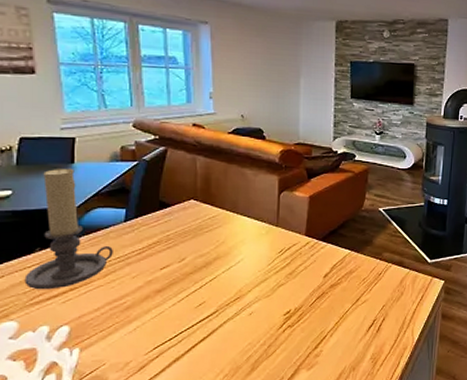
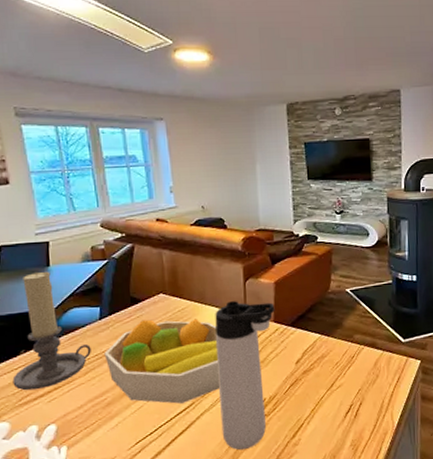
fruit bowl: none [127,225,247,312] -> present [104,318,221,404]
thermos bottle: none [244,212,308,359] -> present [214,301,275,450]

